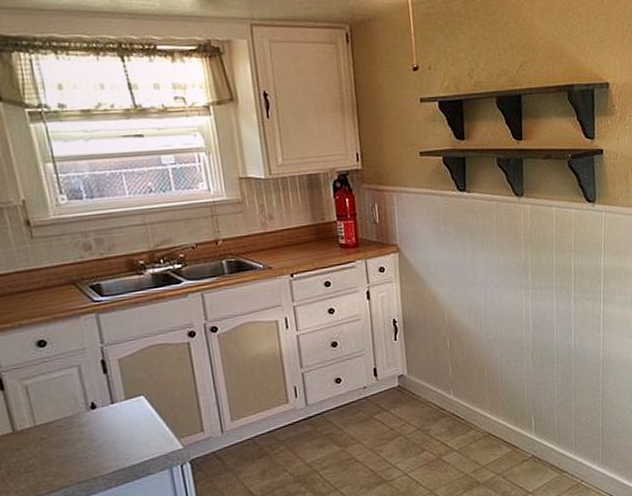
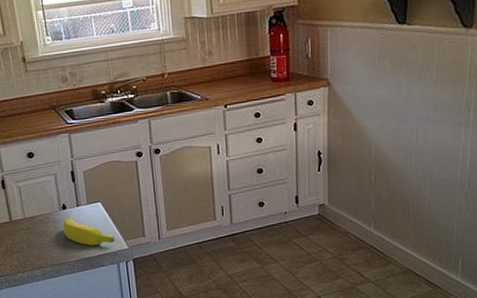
banana: none [92,418,166,452] -> present [63,217,115,246]

